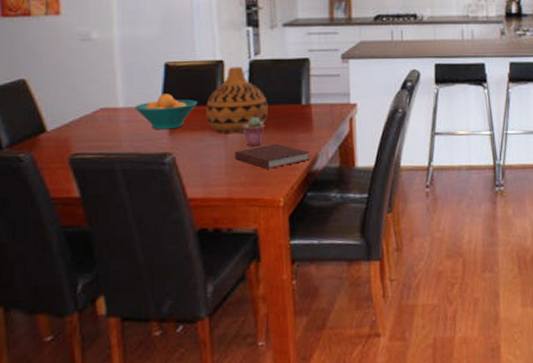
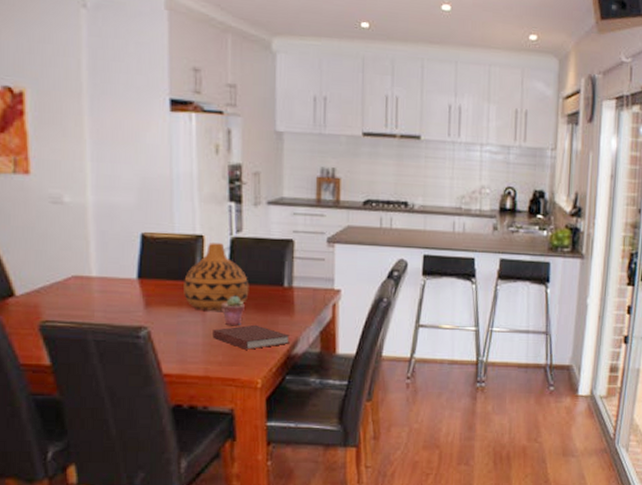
fruit bowl: present [135,94,198,130] -> none [109,265,175,303]

